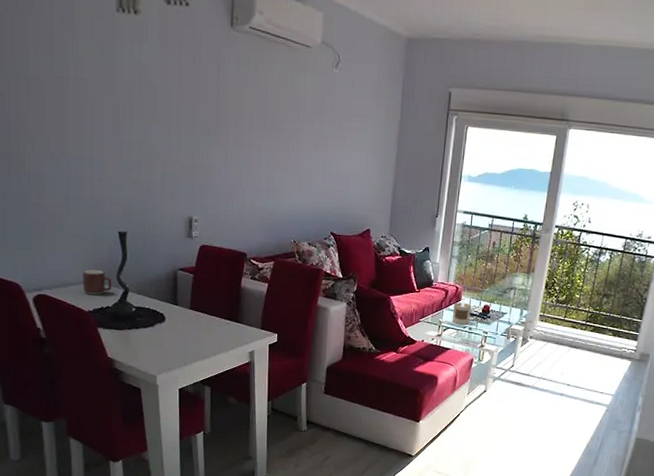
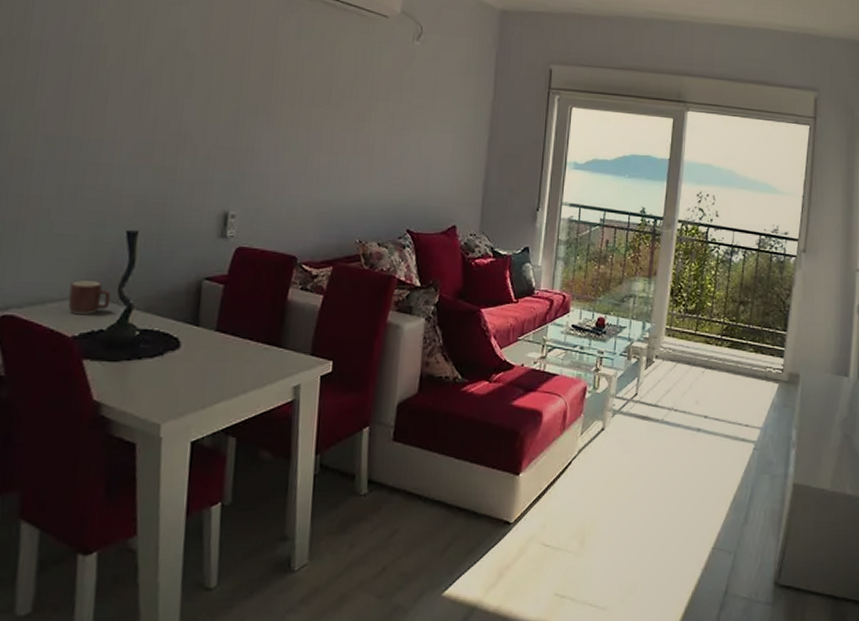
candle: present [452,301,472,325] -> none [558,313,583,343]

